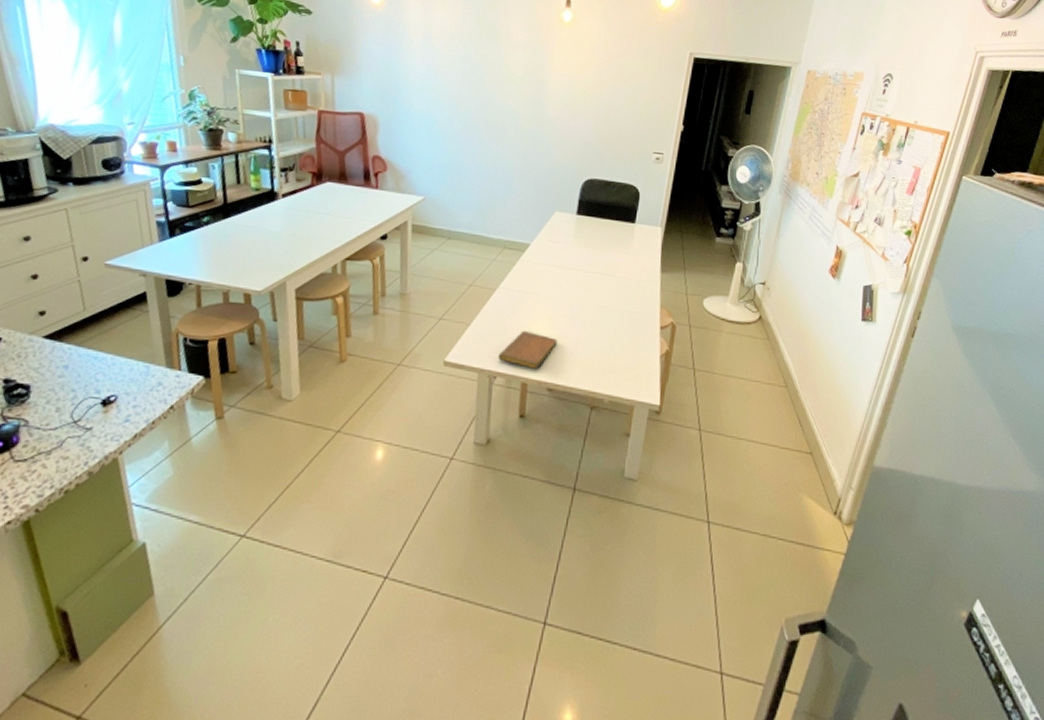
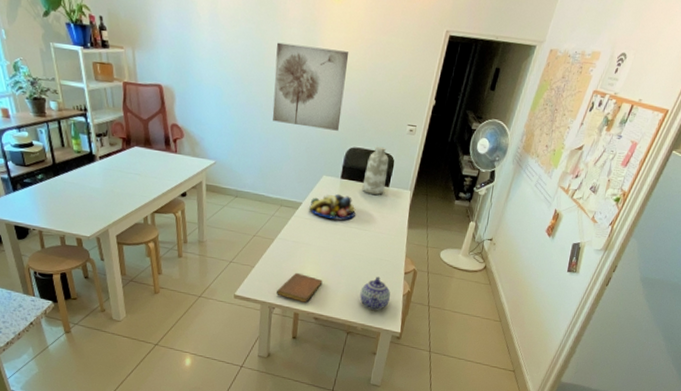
wall art: none [493,66,582,160] -> present [272,42,349,131]
fruit bowl: none [539,232,596,263] -> present [309,193,356,219]
vase: none [602,176,634,233] -> present [362,146,389,195]
teapot: none [605,332,645,377] -> present [359,276,391,310]

